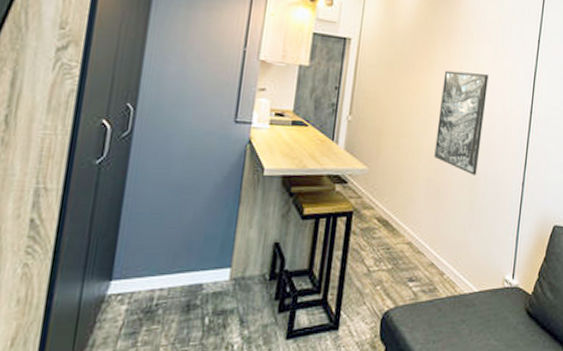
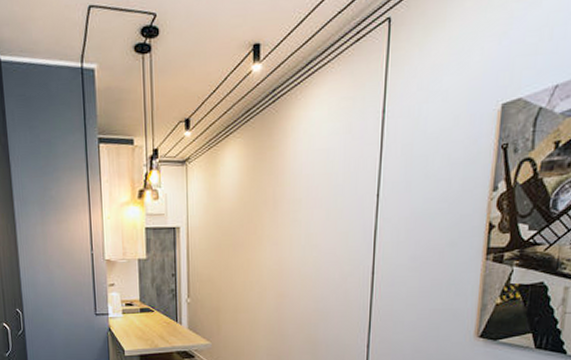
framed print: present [434,70,489,176] -> none [272,241,322,342]

